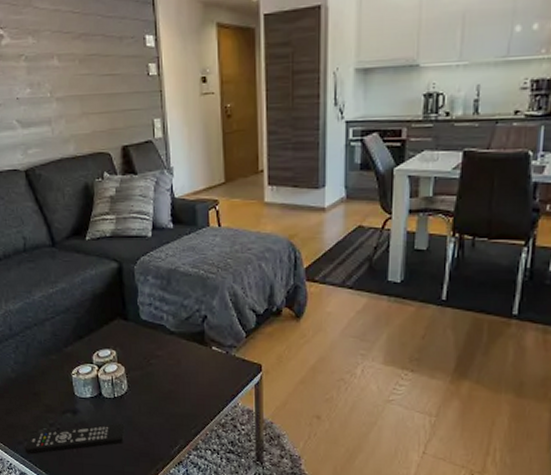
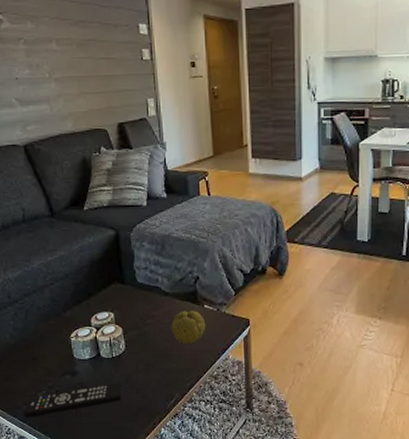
fruit: none [176,352,214,388] -> present [171,310,206,344]

